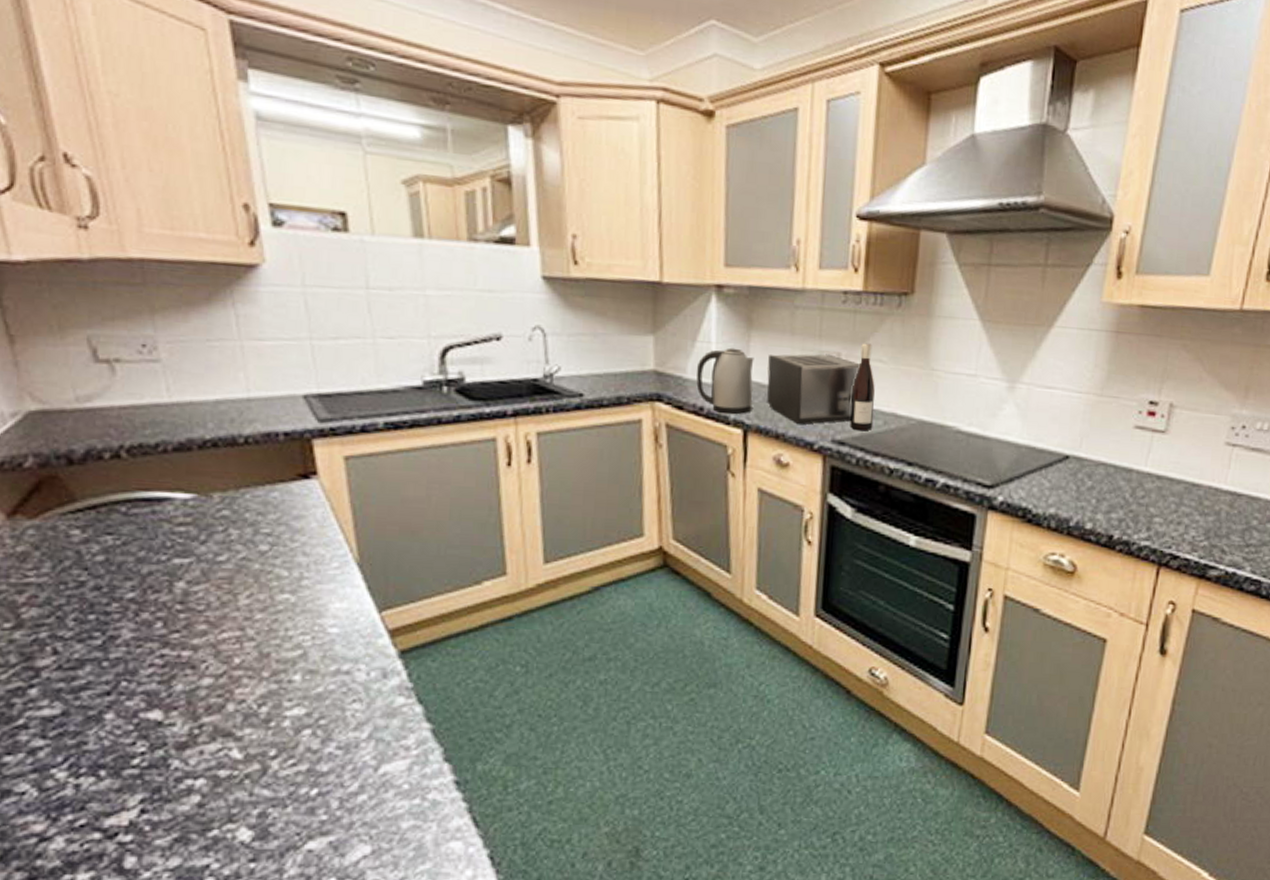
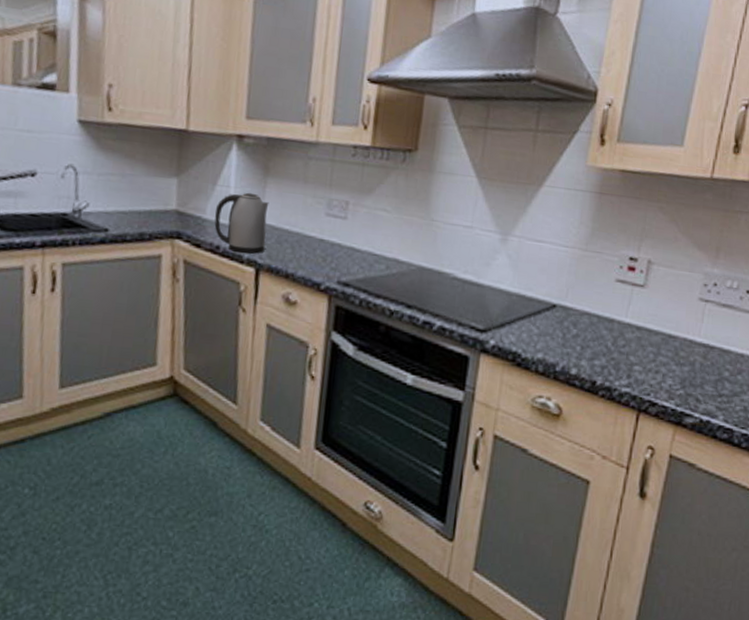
toaster: present [767,354,860,424] -> none [279,200,366,266]
bottle: present [850,343,876,431] -> none [354,193,380,275]

